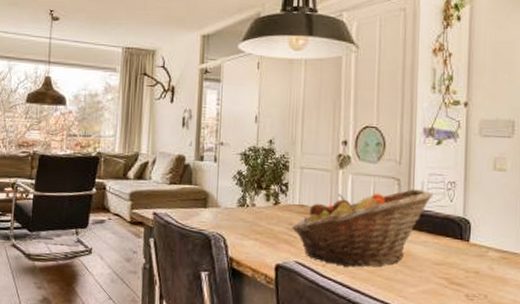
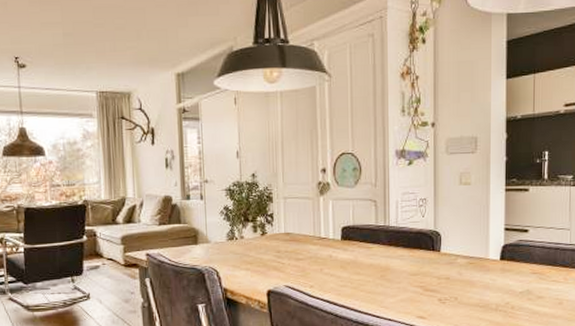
fruit basket: present [292,189,434,267] -> none [280,208,407,286]

